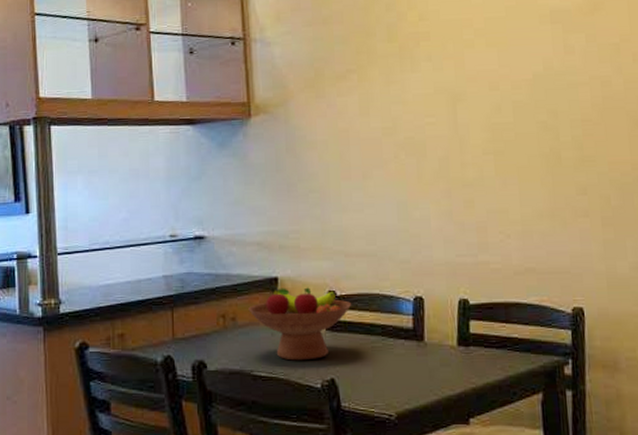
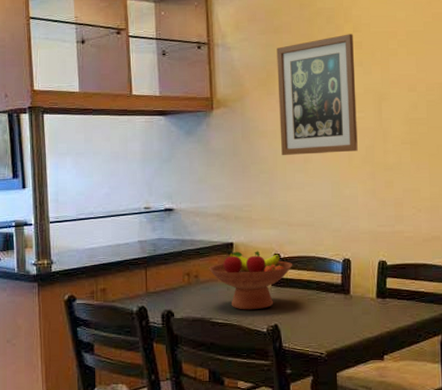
wall art: none [326,23,429,170] -> present [277,34,358,155]

